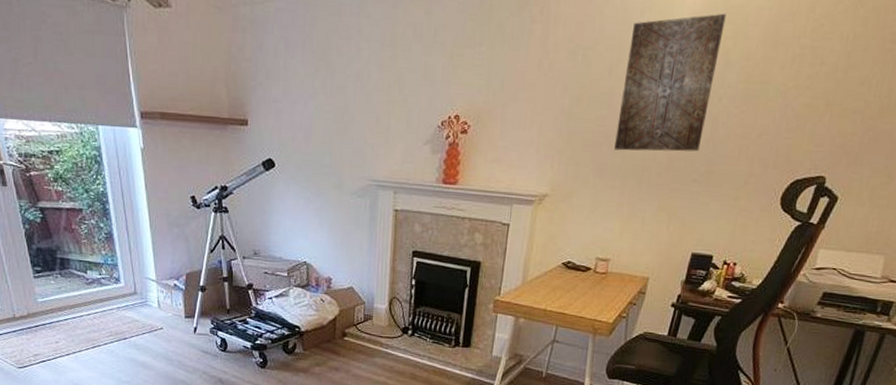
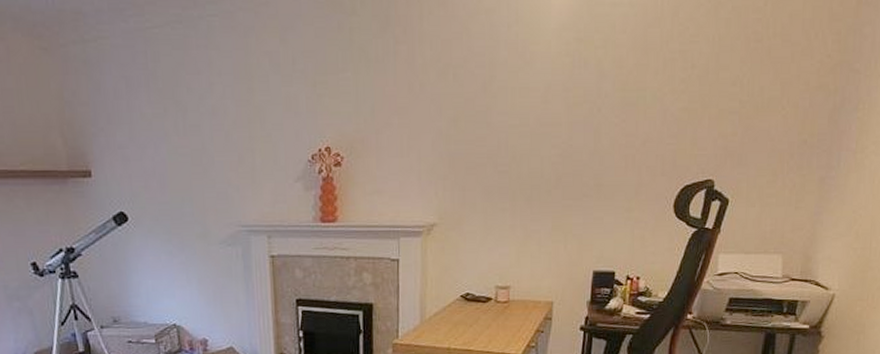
wall art: present [614,13,726,152] -> none [499,22,593,171]

